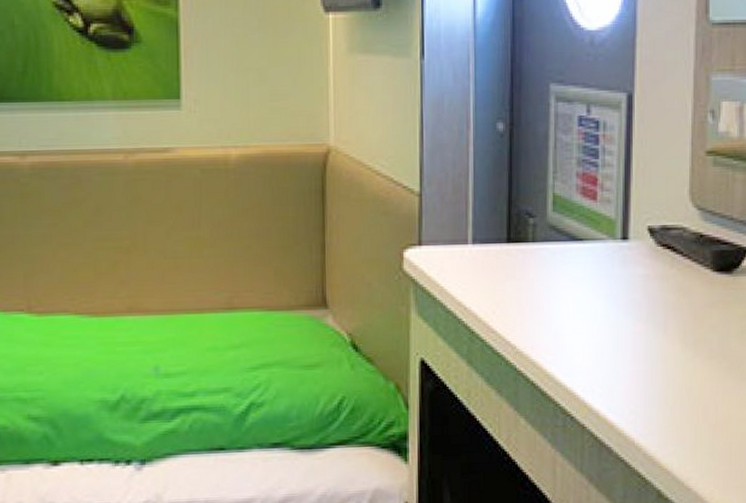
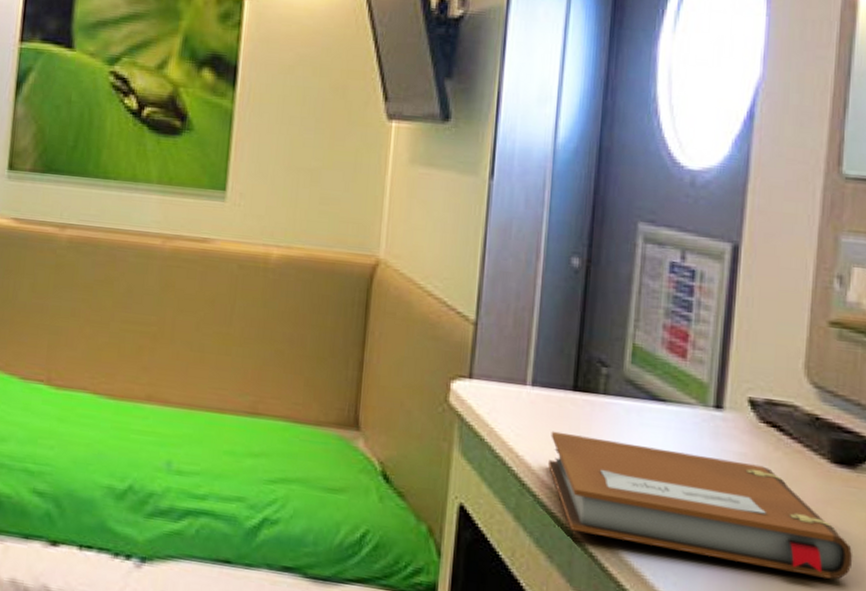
notebook: none [492,281,734,368] -> present [548,431,853,580]

